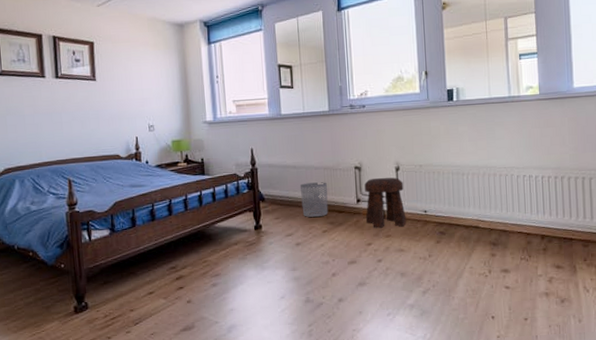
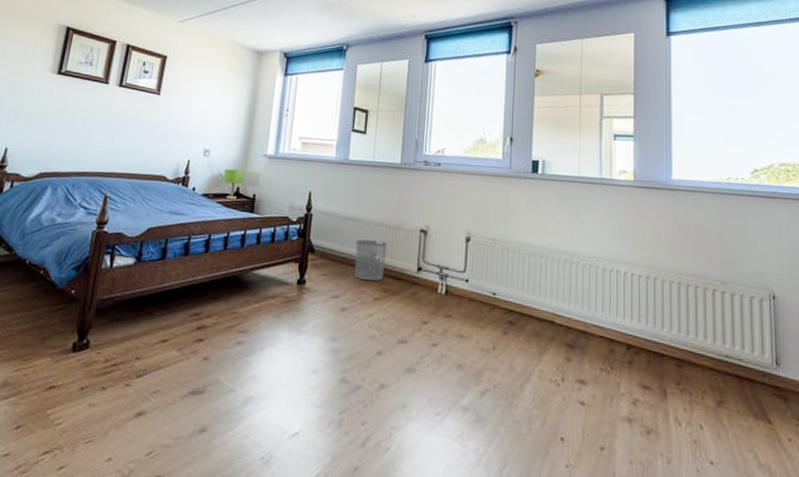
stool: present [364,177,407,229] -> none [425,246,473,307]

